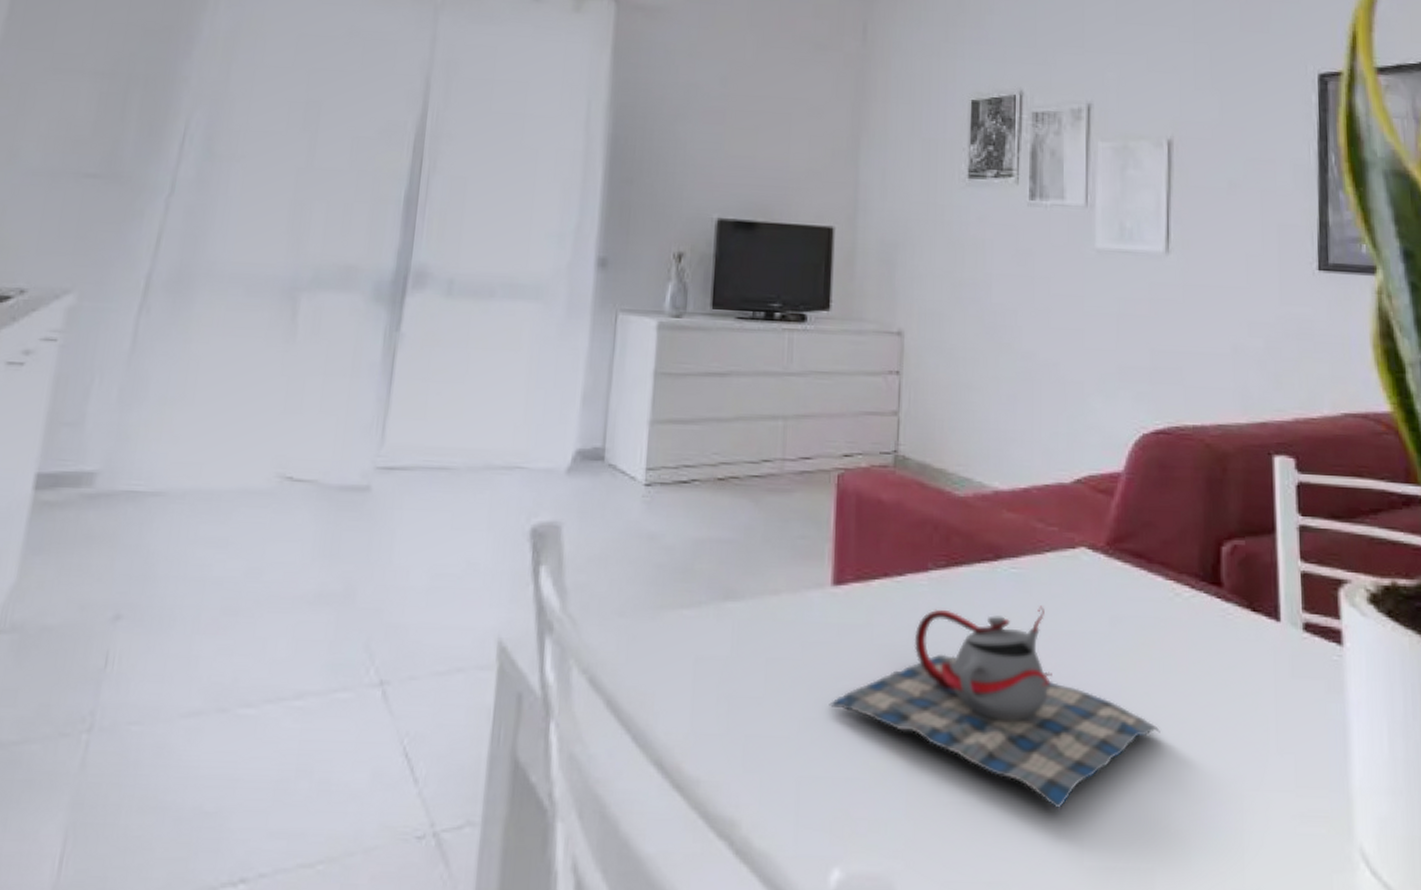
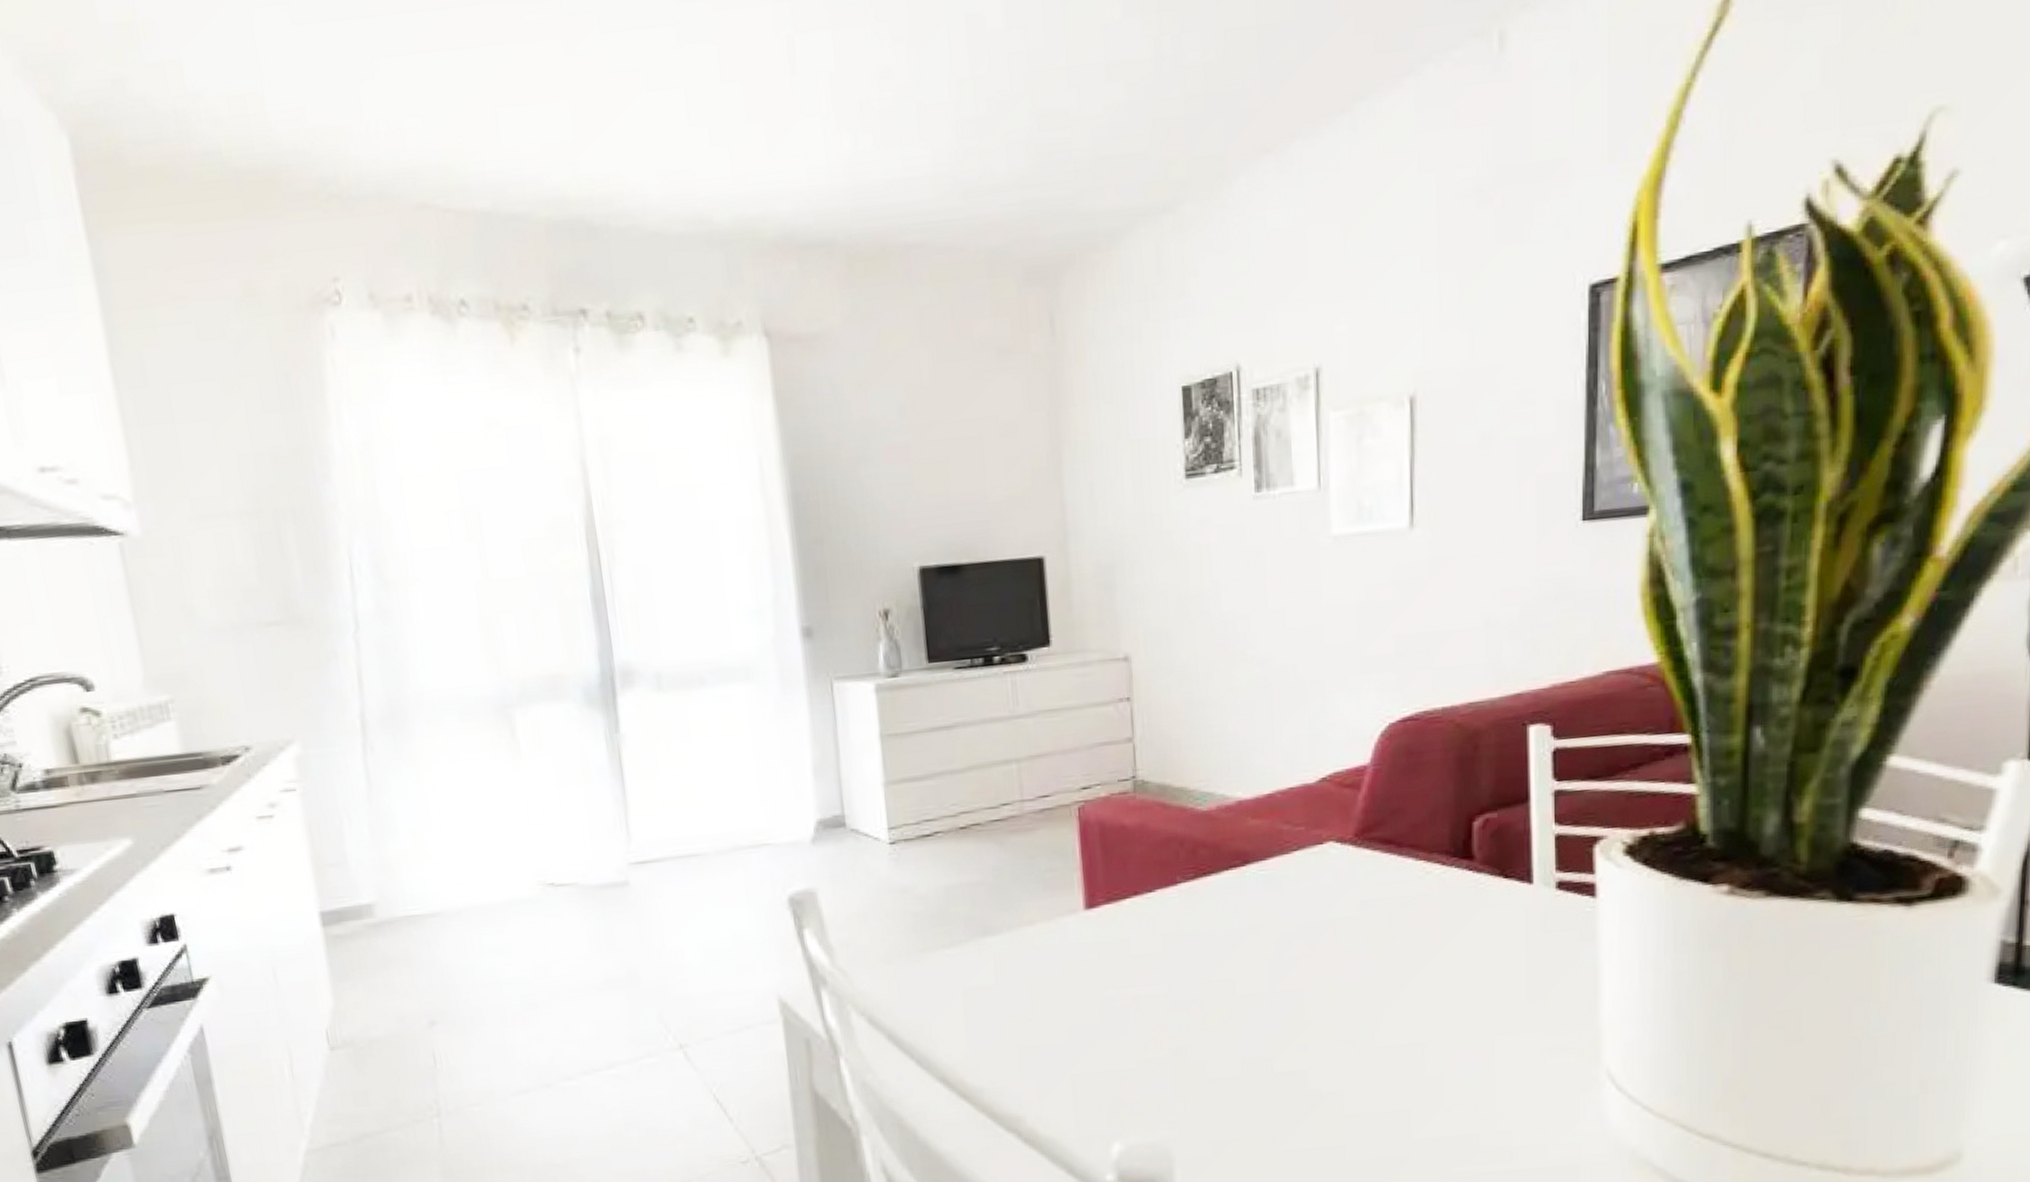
teapot: present [829,606,1160,810] -> none [1094,901,1413,1073]

